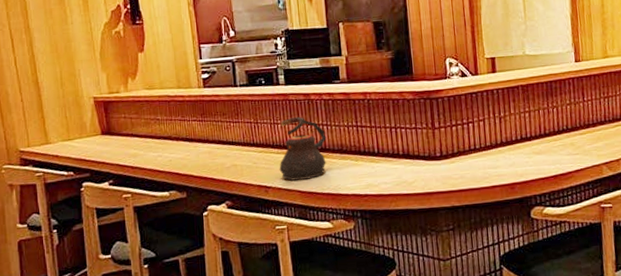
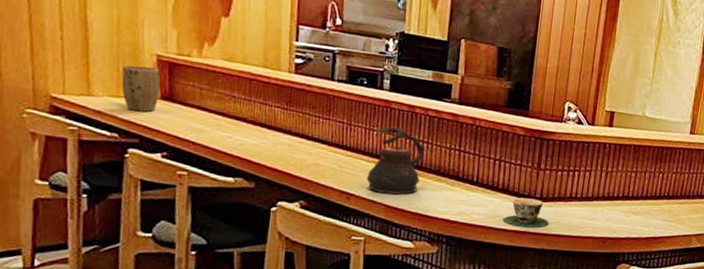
plant pot: none [69,109,100,150] -> present [121,65,160,112]
teacup: none [409,158,454,189] -> present [502,197,549,228]

